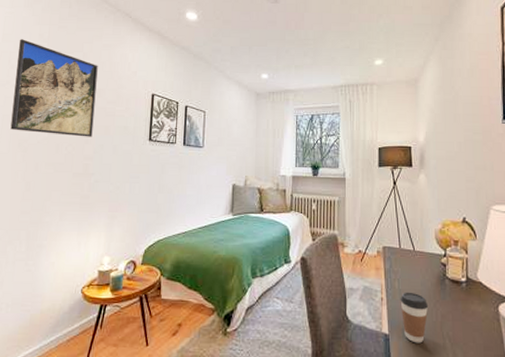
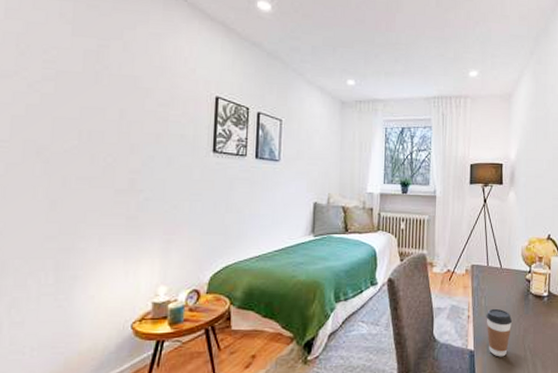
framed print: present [10,39,98,137] -> none [24,17,144,146]

